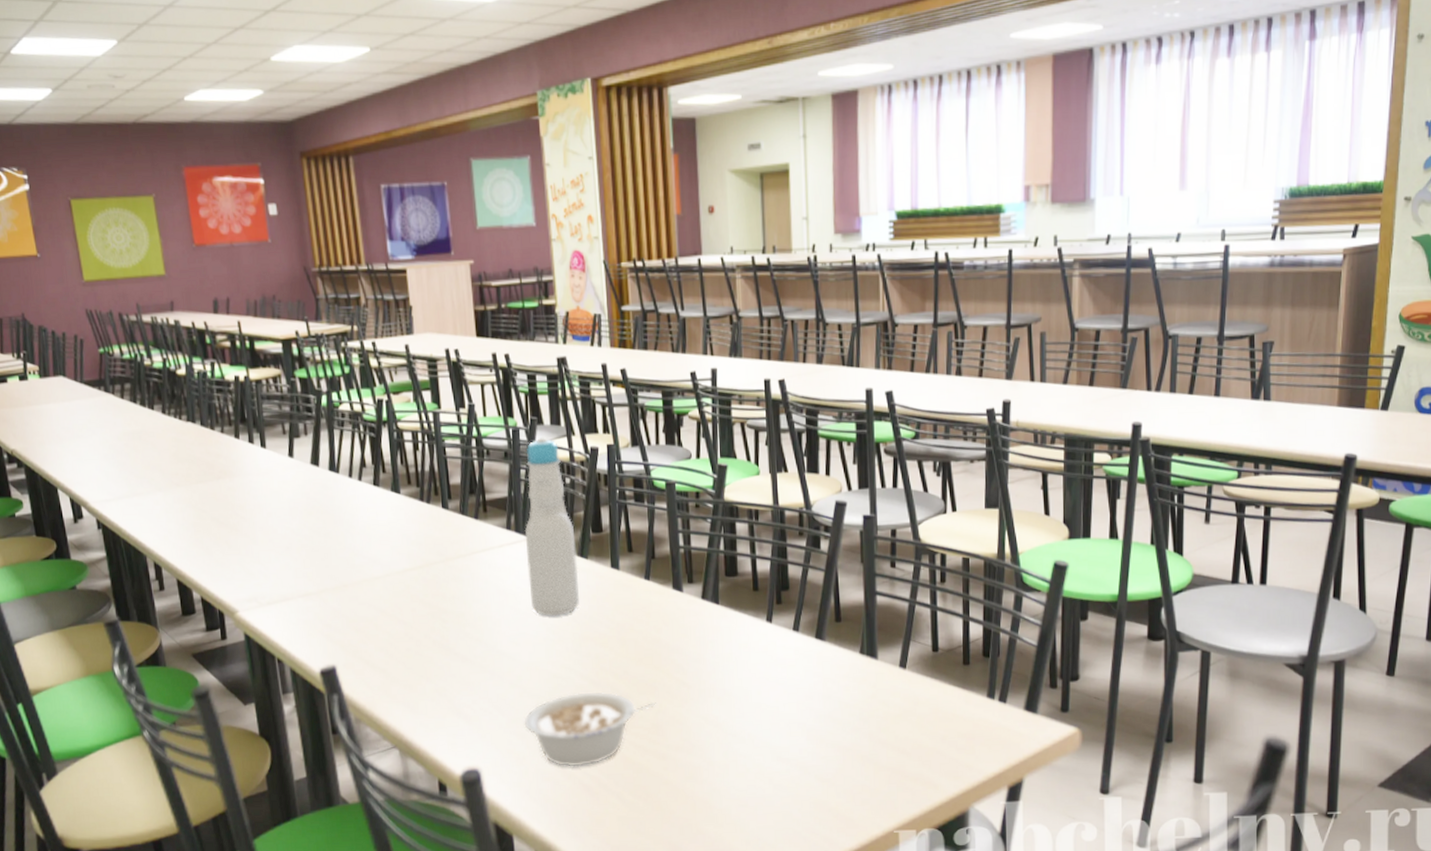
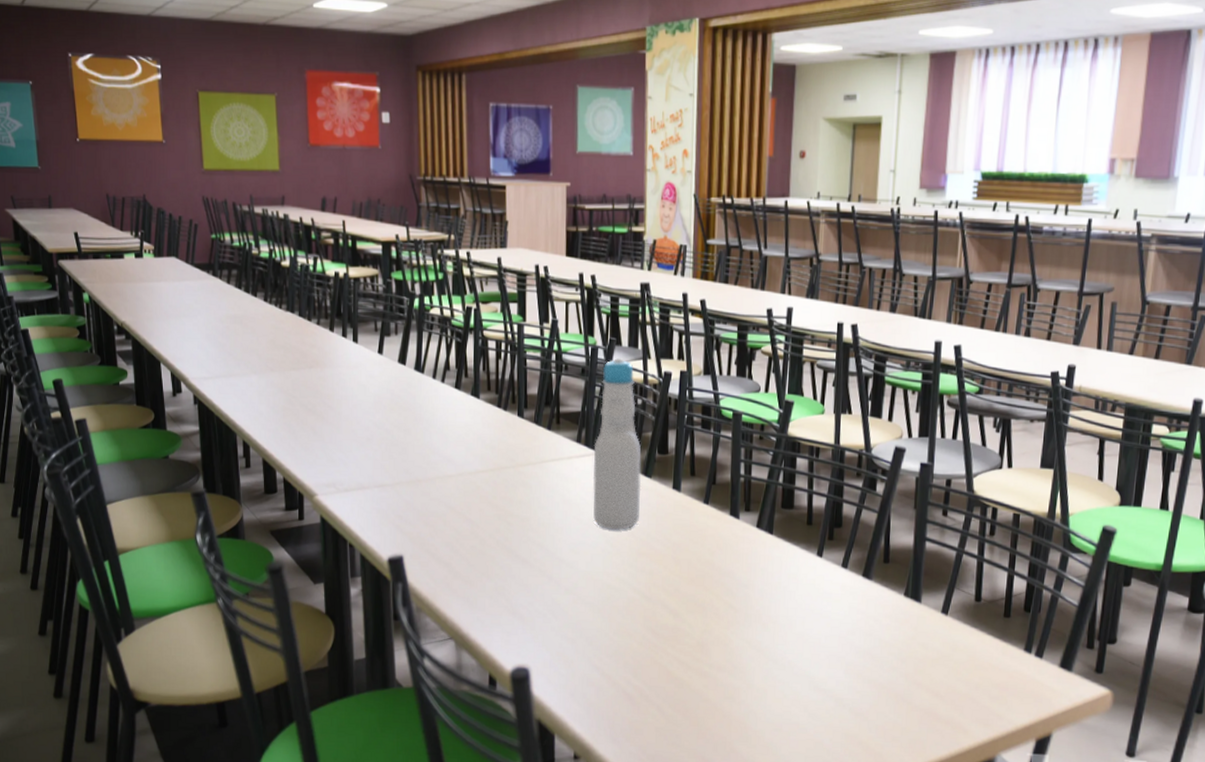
legume: present [524,691,656,767] -> none [575,605,703,676]

